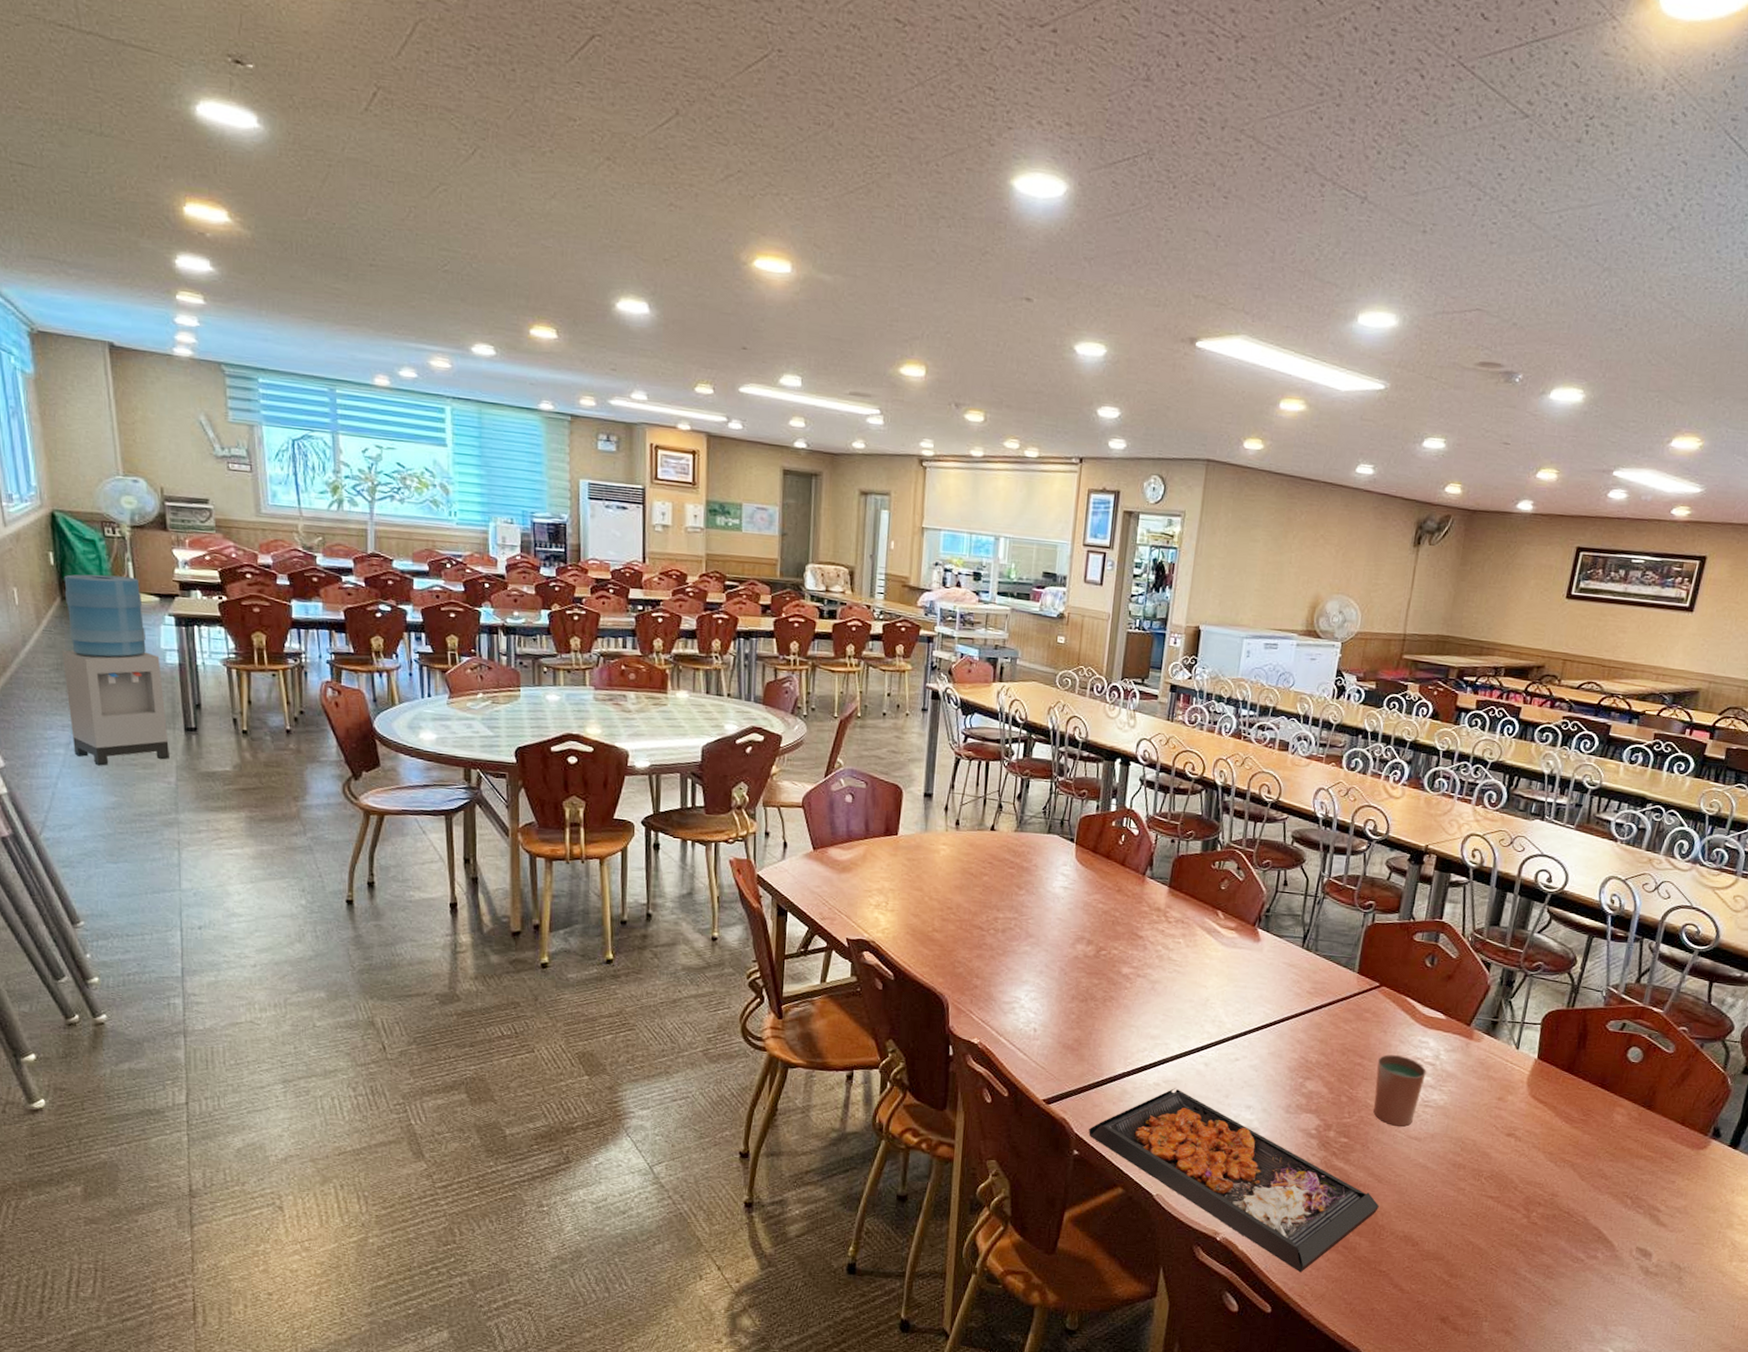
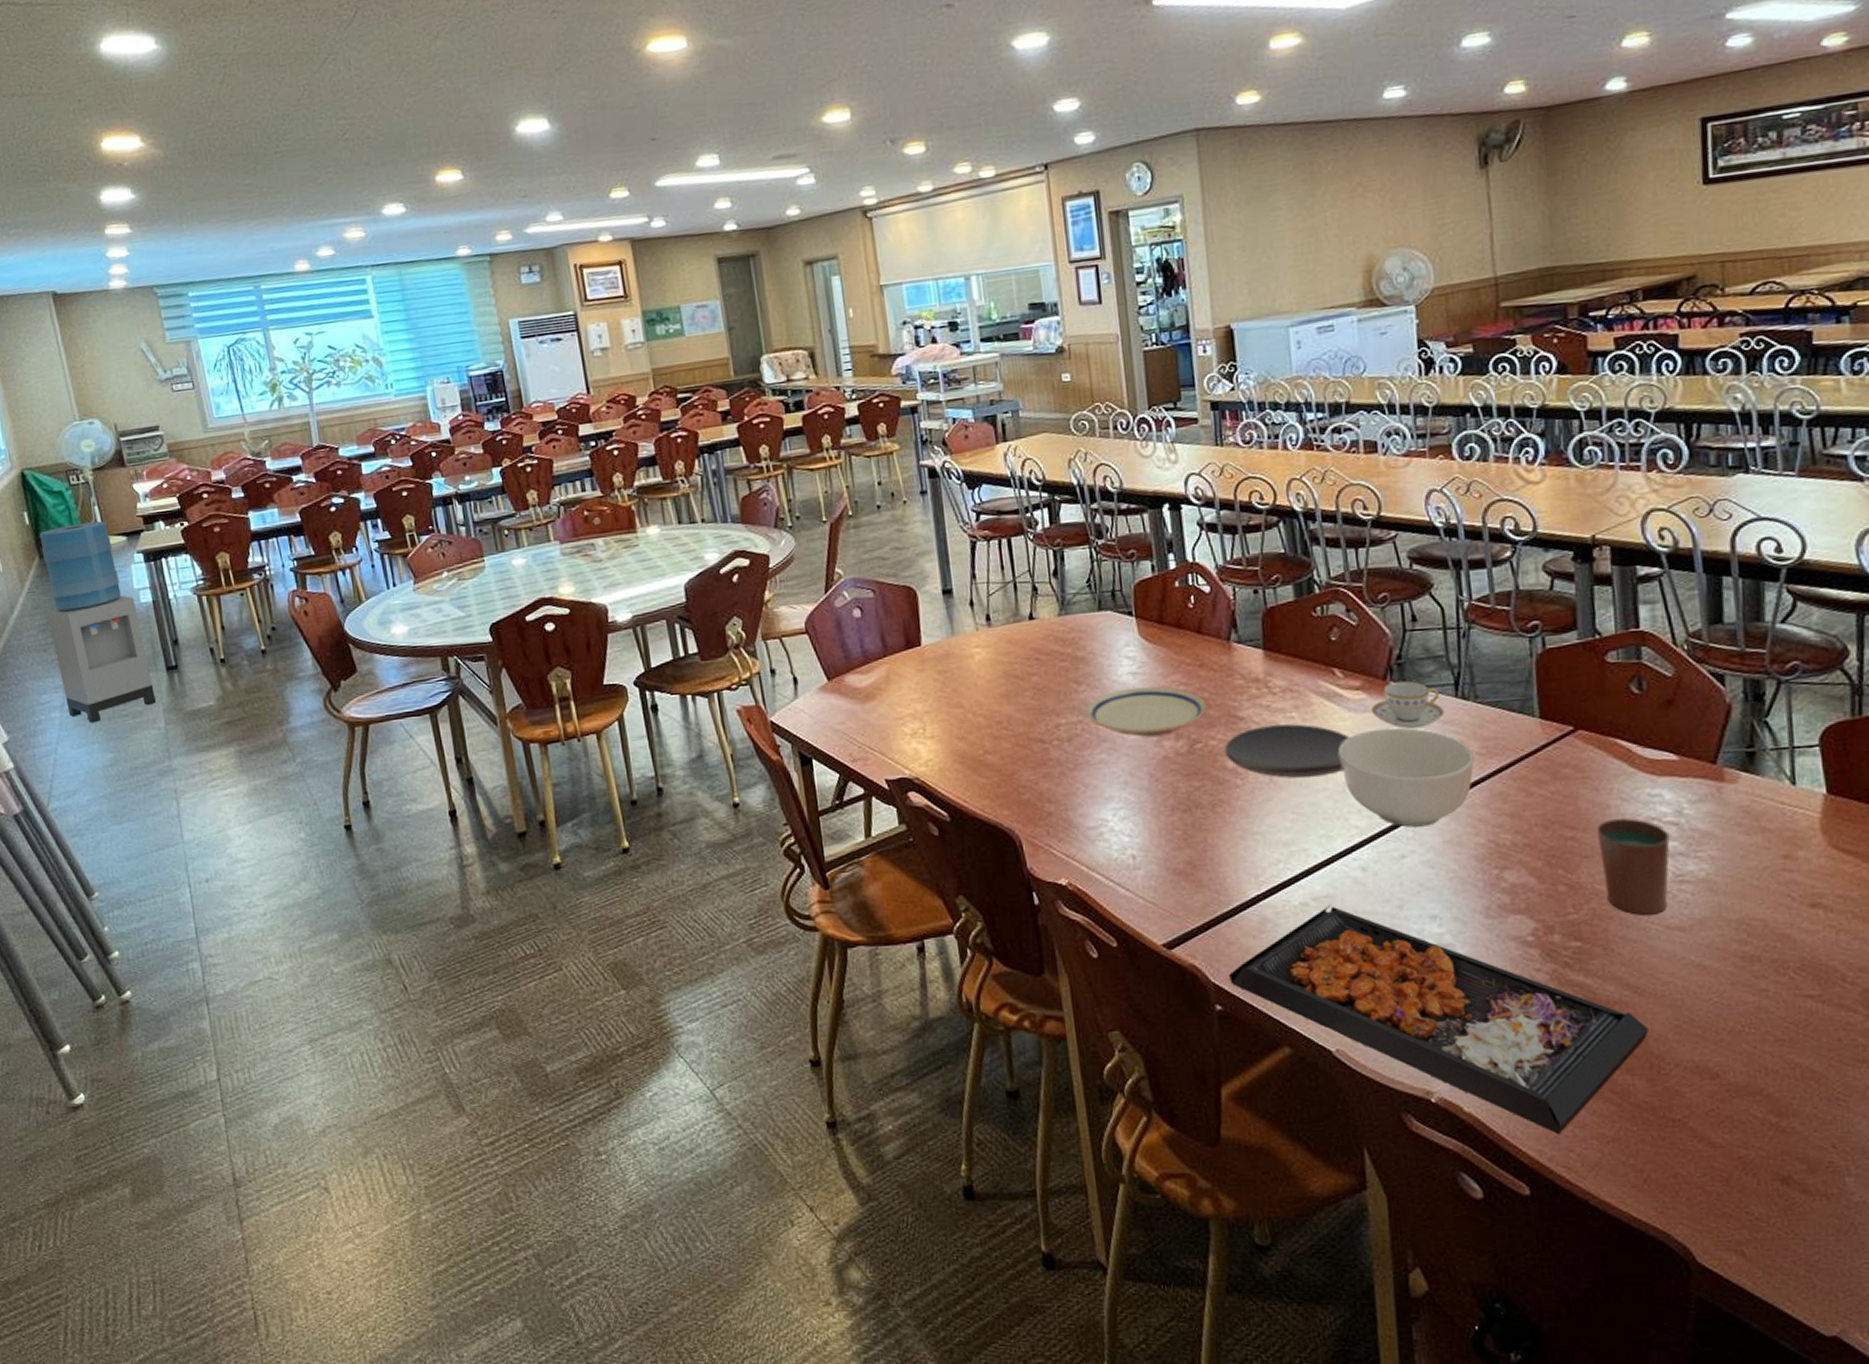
plate: none [1021,898,1116,940] -> present [1086,686,1207,737]
plate: none [1122,945,1218,991] -> present [1224,724,1349,779]
bowl: none [1206,961,1305,1040] -> present [1338,727,1474,827]
teacup: none [1239,928,1292,966] -> present [1371,680,1445,728]

